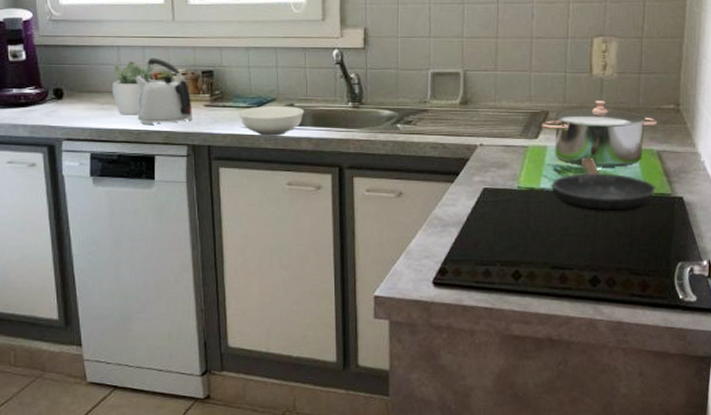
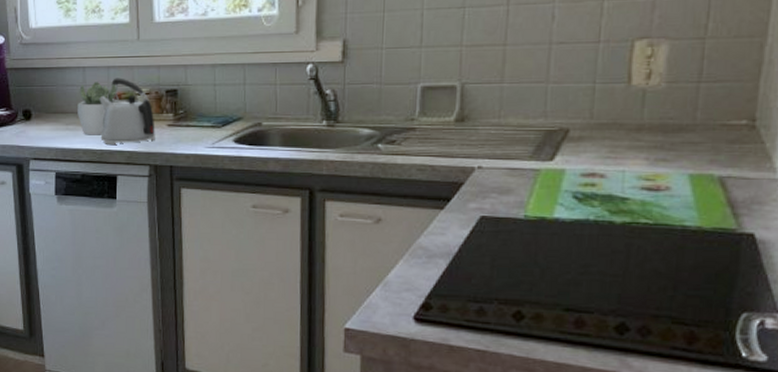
bowl: present [238,106,305,137] -> none [202,125,274,158]
cooking pot: present [541,99,658,167] -> none [558,114,722,195]
frying pan: present [550,157,657,212] -> none [567,183,716,249]

